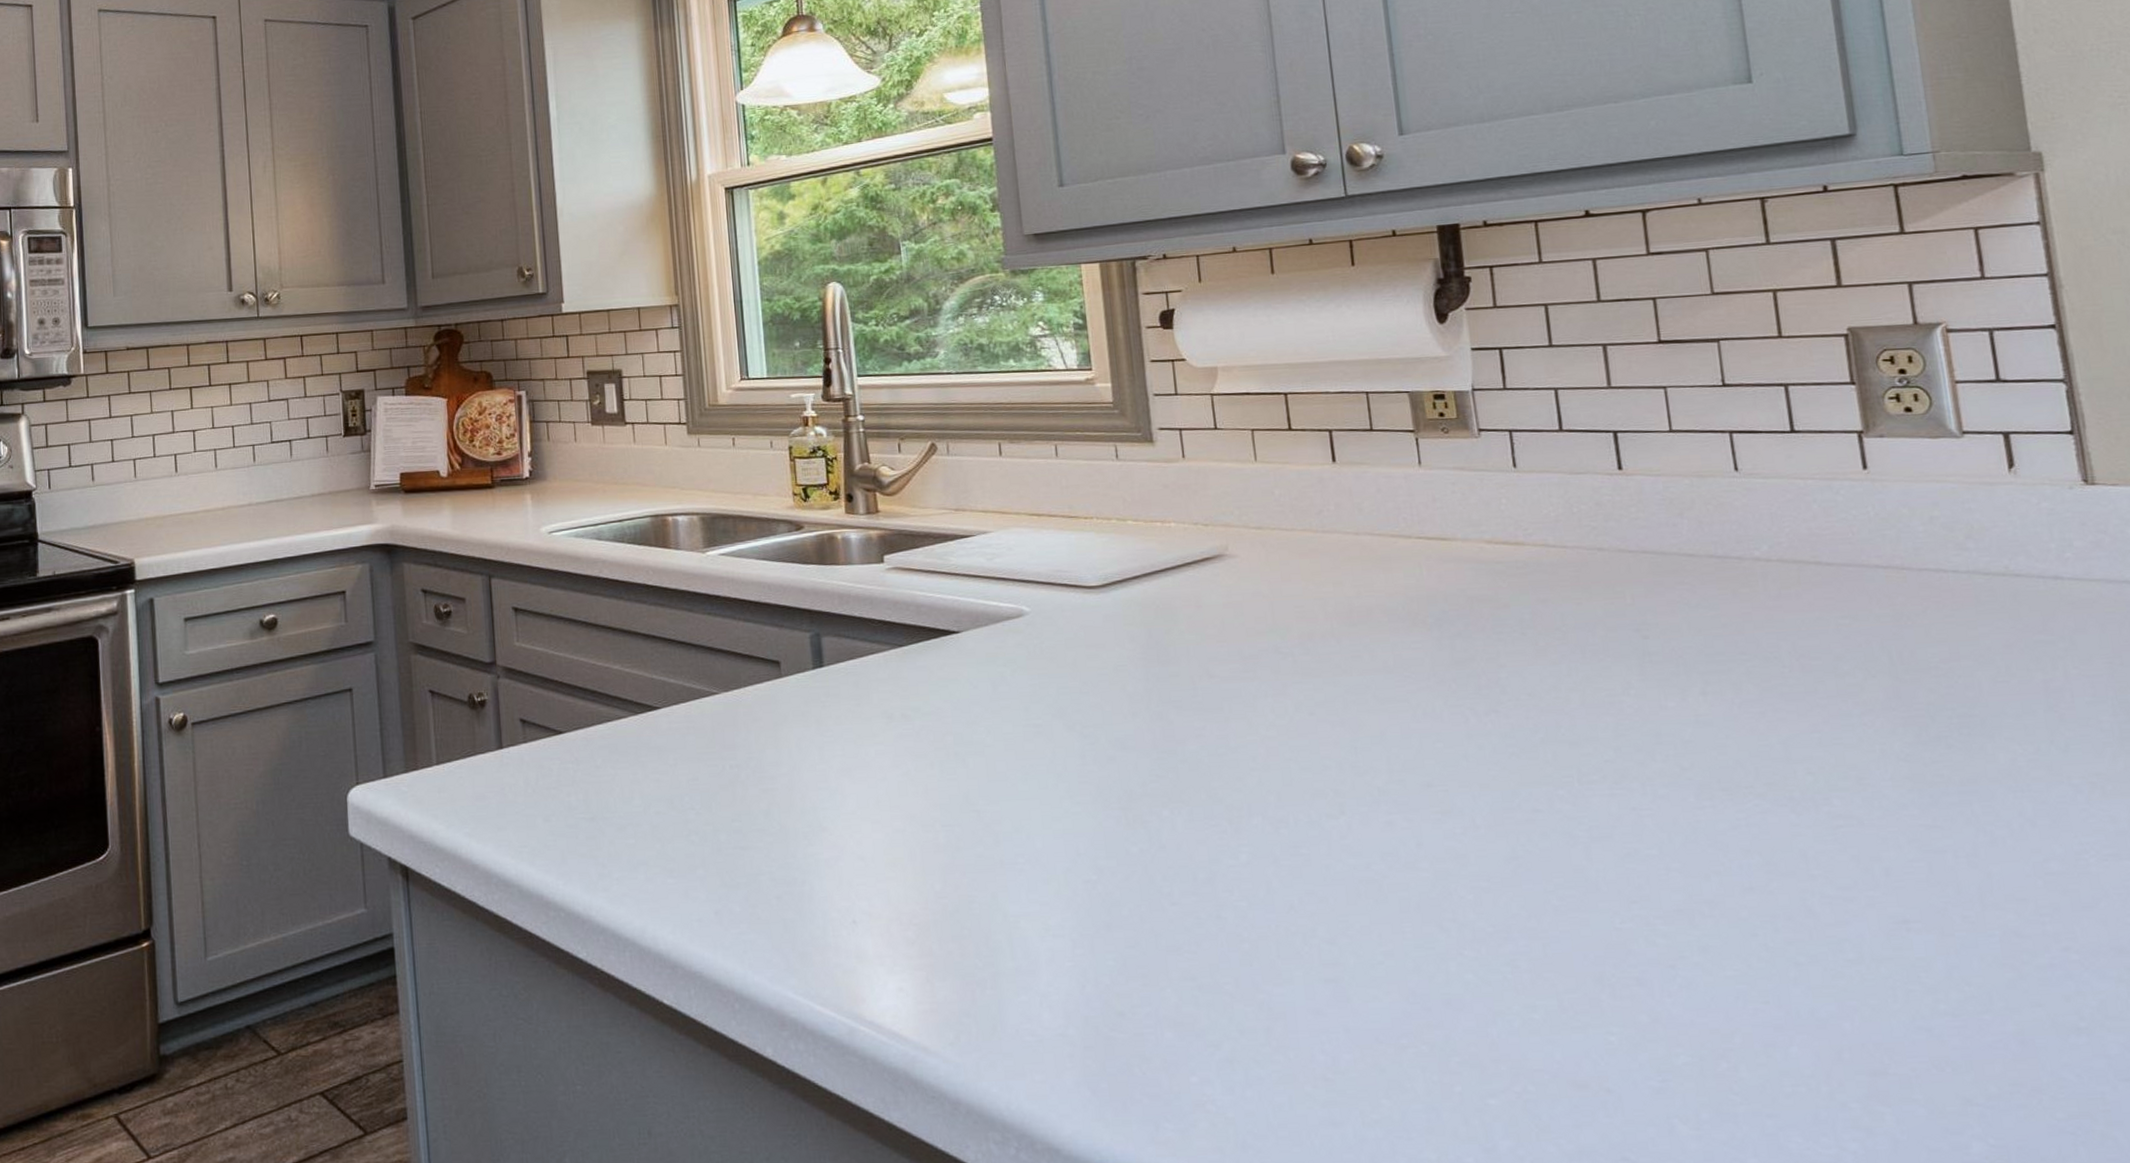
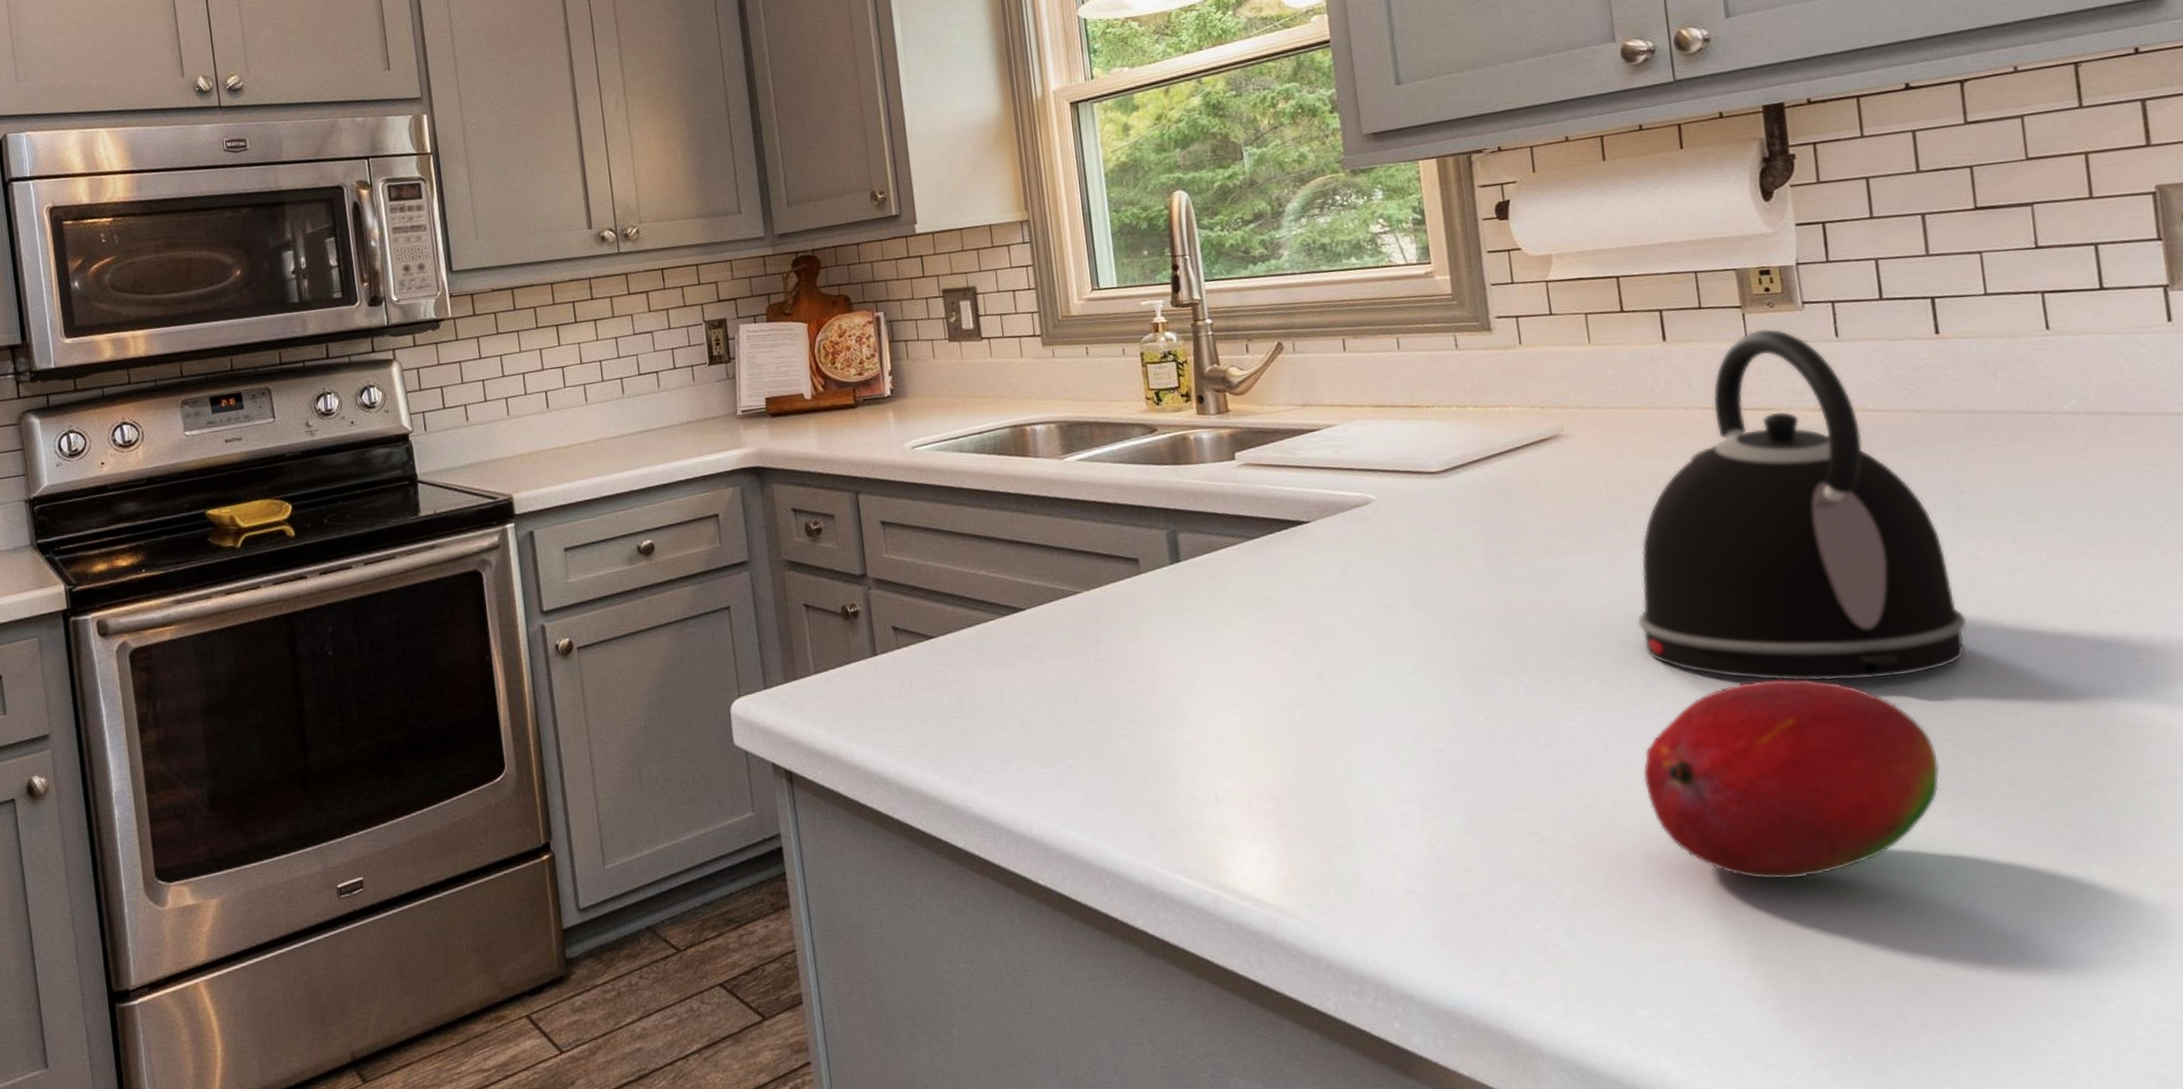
kettle: none [1302,454,1655,832] -> present [1636,328,1968,681]
fruit: none [1308,825,1627,1045] -> present [1643,679,1940,880]

